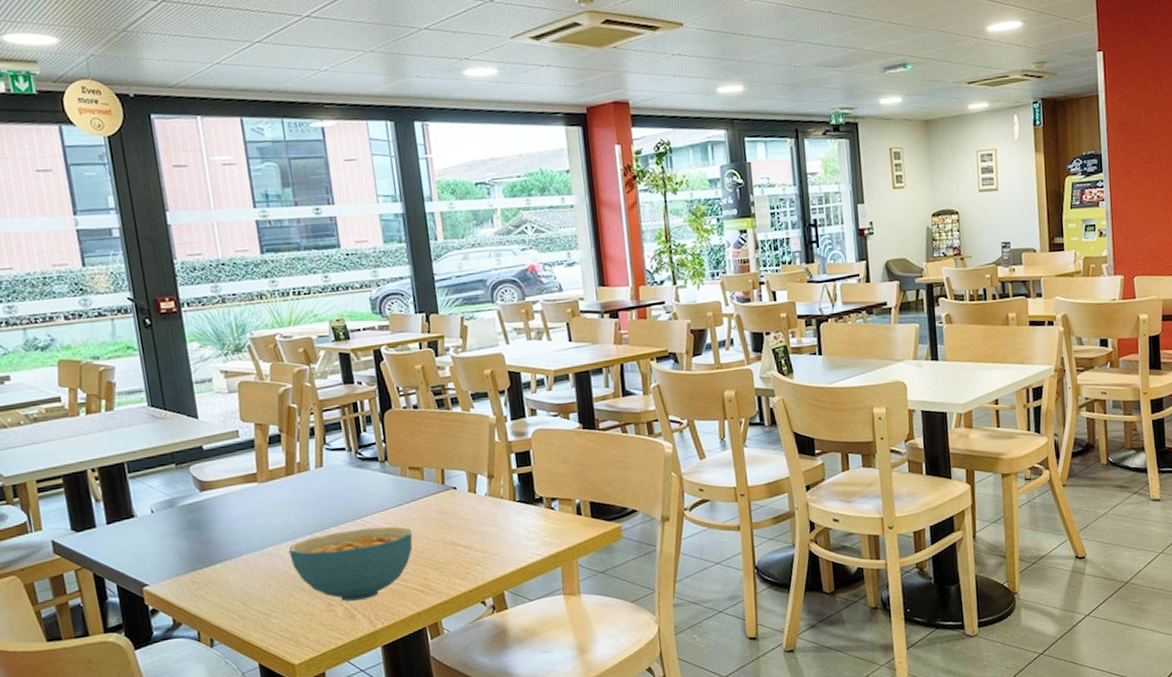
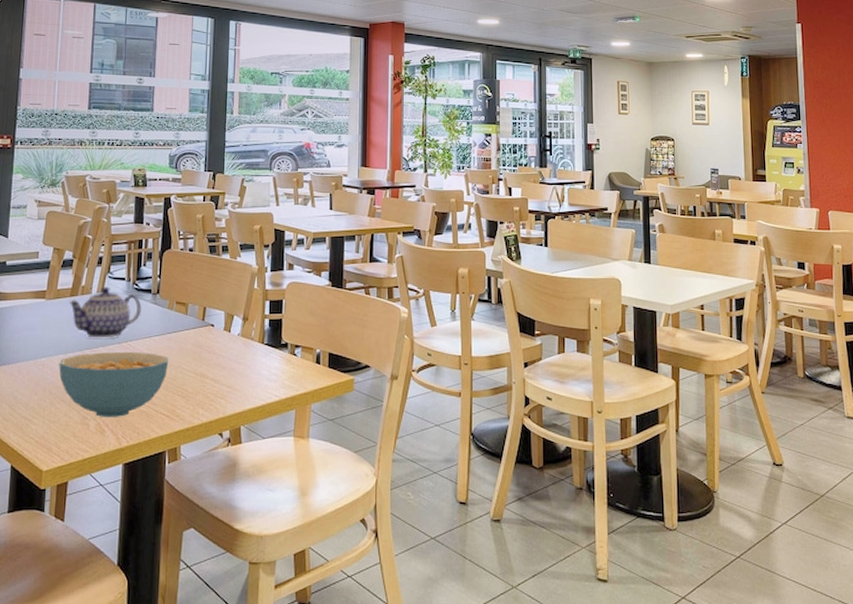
teapot: none [286,460,372,519] -> present [69,286,142,338]

